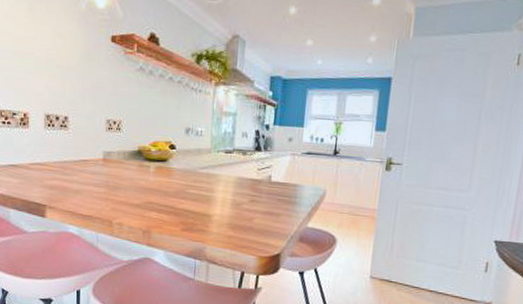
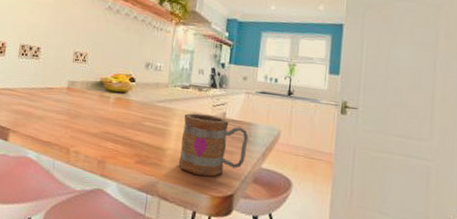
mug: none [225,178,295,239] -> present [178,113,249,177]

